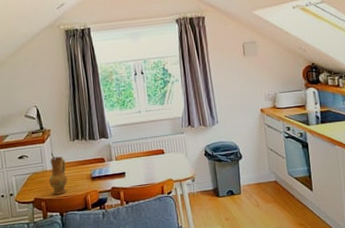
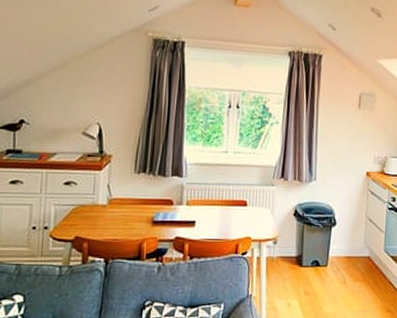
ceramic jug: present [48,156,68,195] -> none [97,189,124,237]

